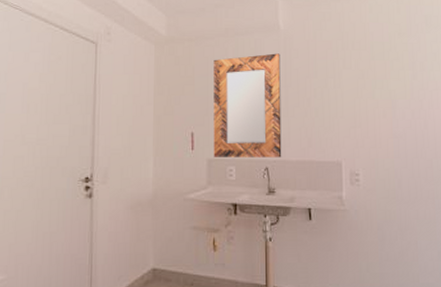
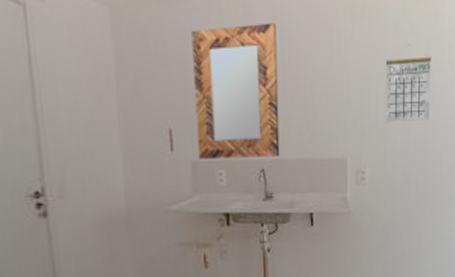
calendar: none [374,68,418,133] -> present [385,44,431,123]

